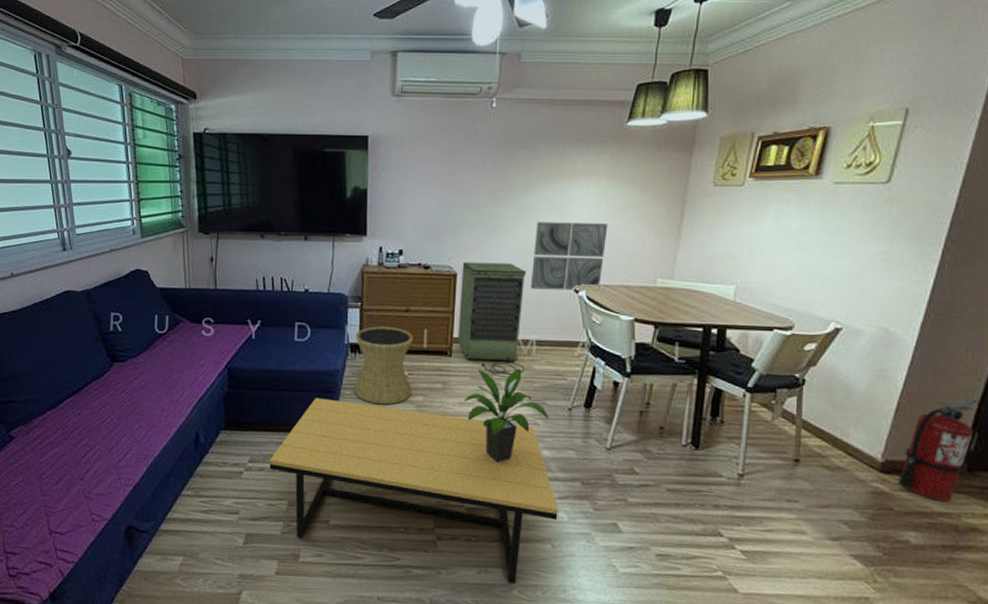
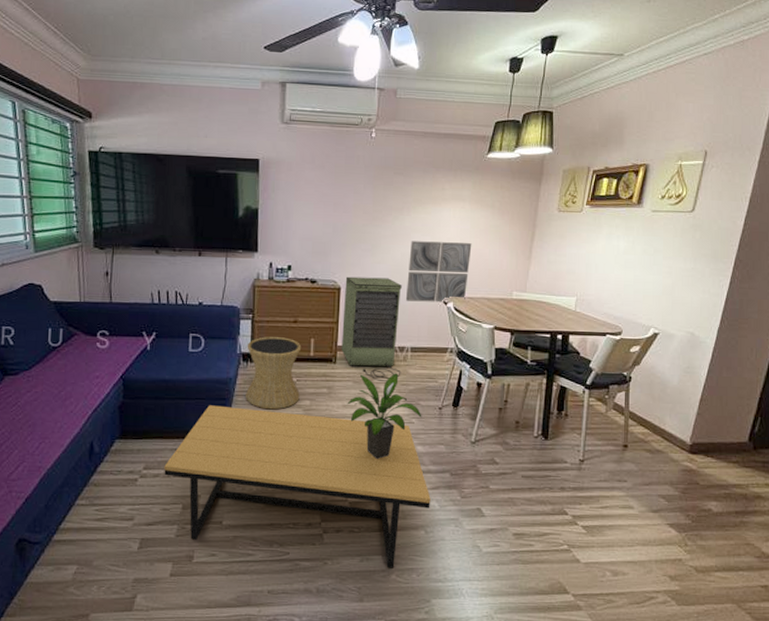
fire extinguisher: present [898,398,978,501] -> none [702,389,760,475]

